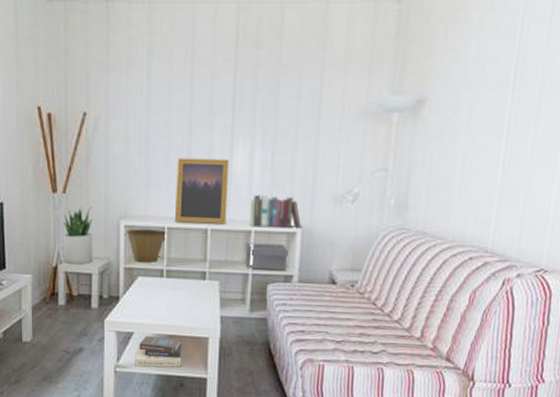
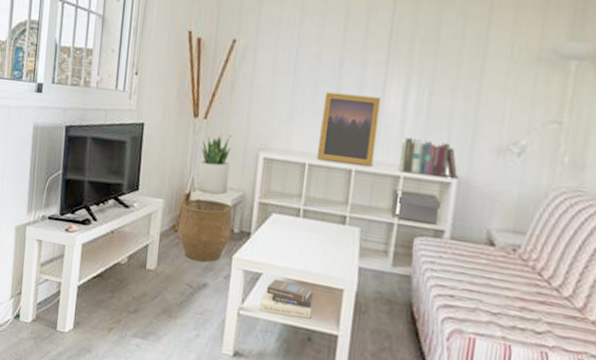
basket: none [48,270,102,328] -> present [177,198,233,262]
basket: present [126,229,166,263] -> none [265,162,307,200]

